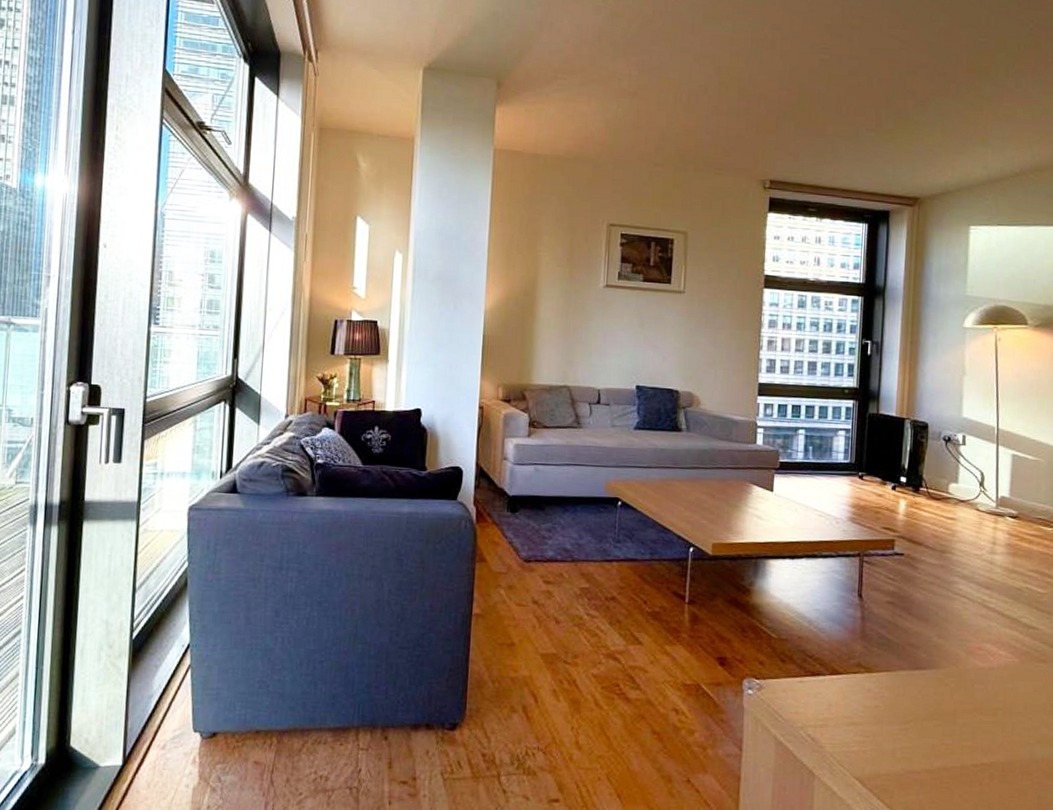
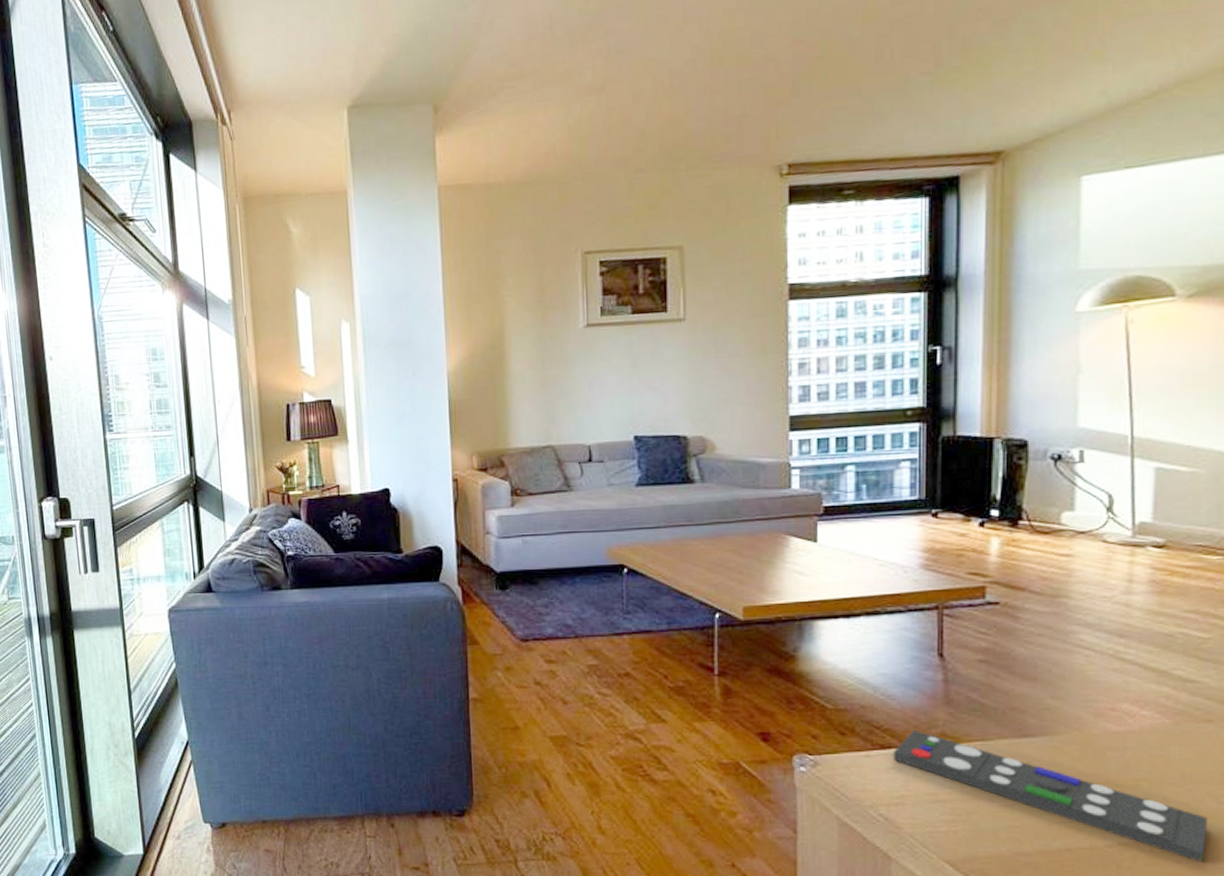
remote control: none [820,660,1041,780] -> present [893,730,1207,862]

